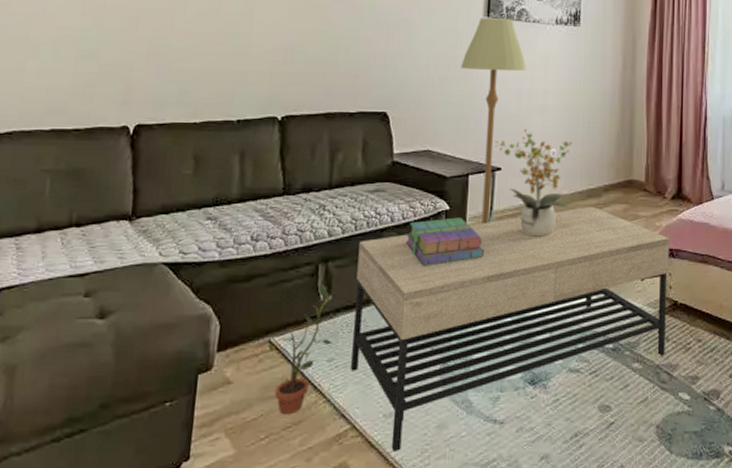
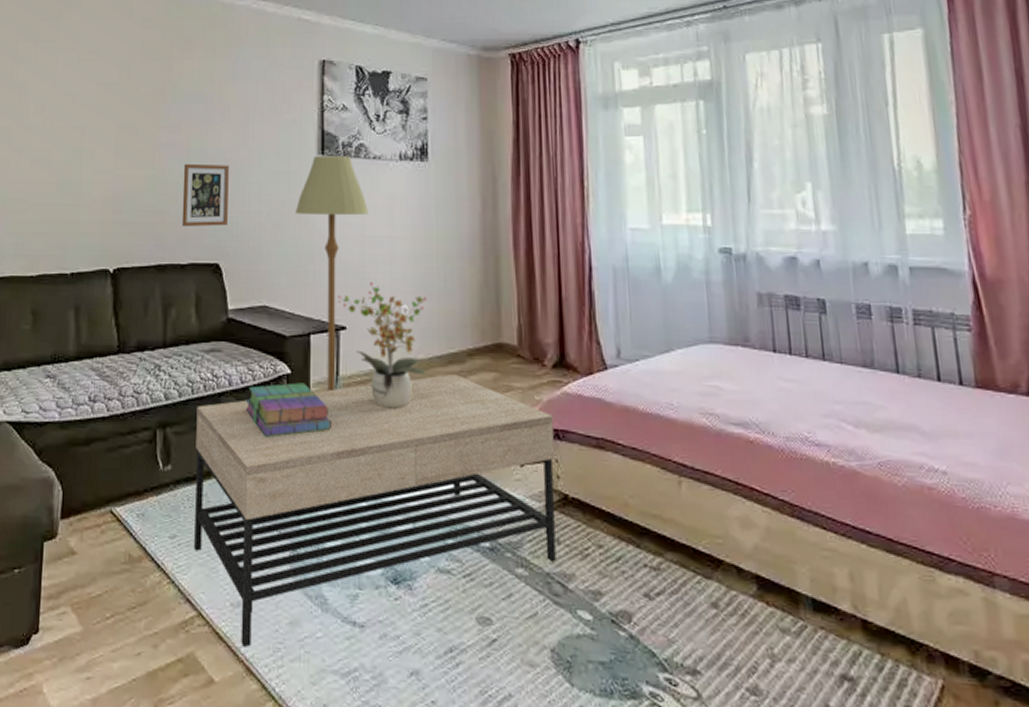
potted plant: present [268,282,333,415] -> none [110,450,174,594]
picture frame: none [352,20,401,78] -> present [181,163,229,226]

